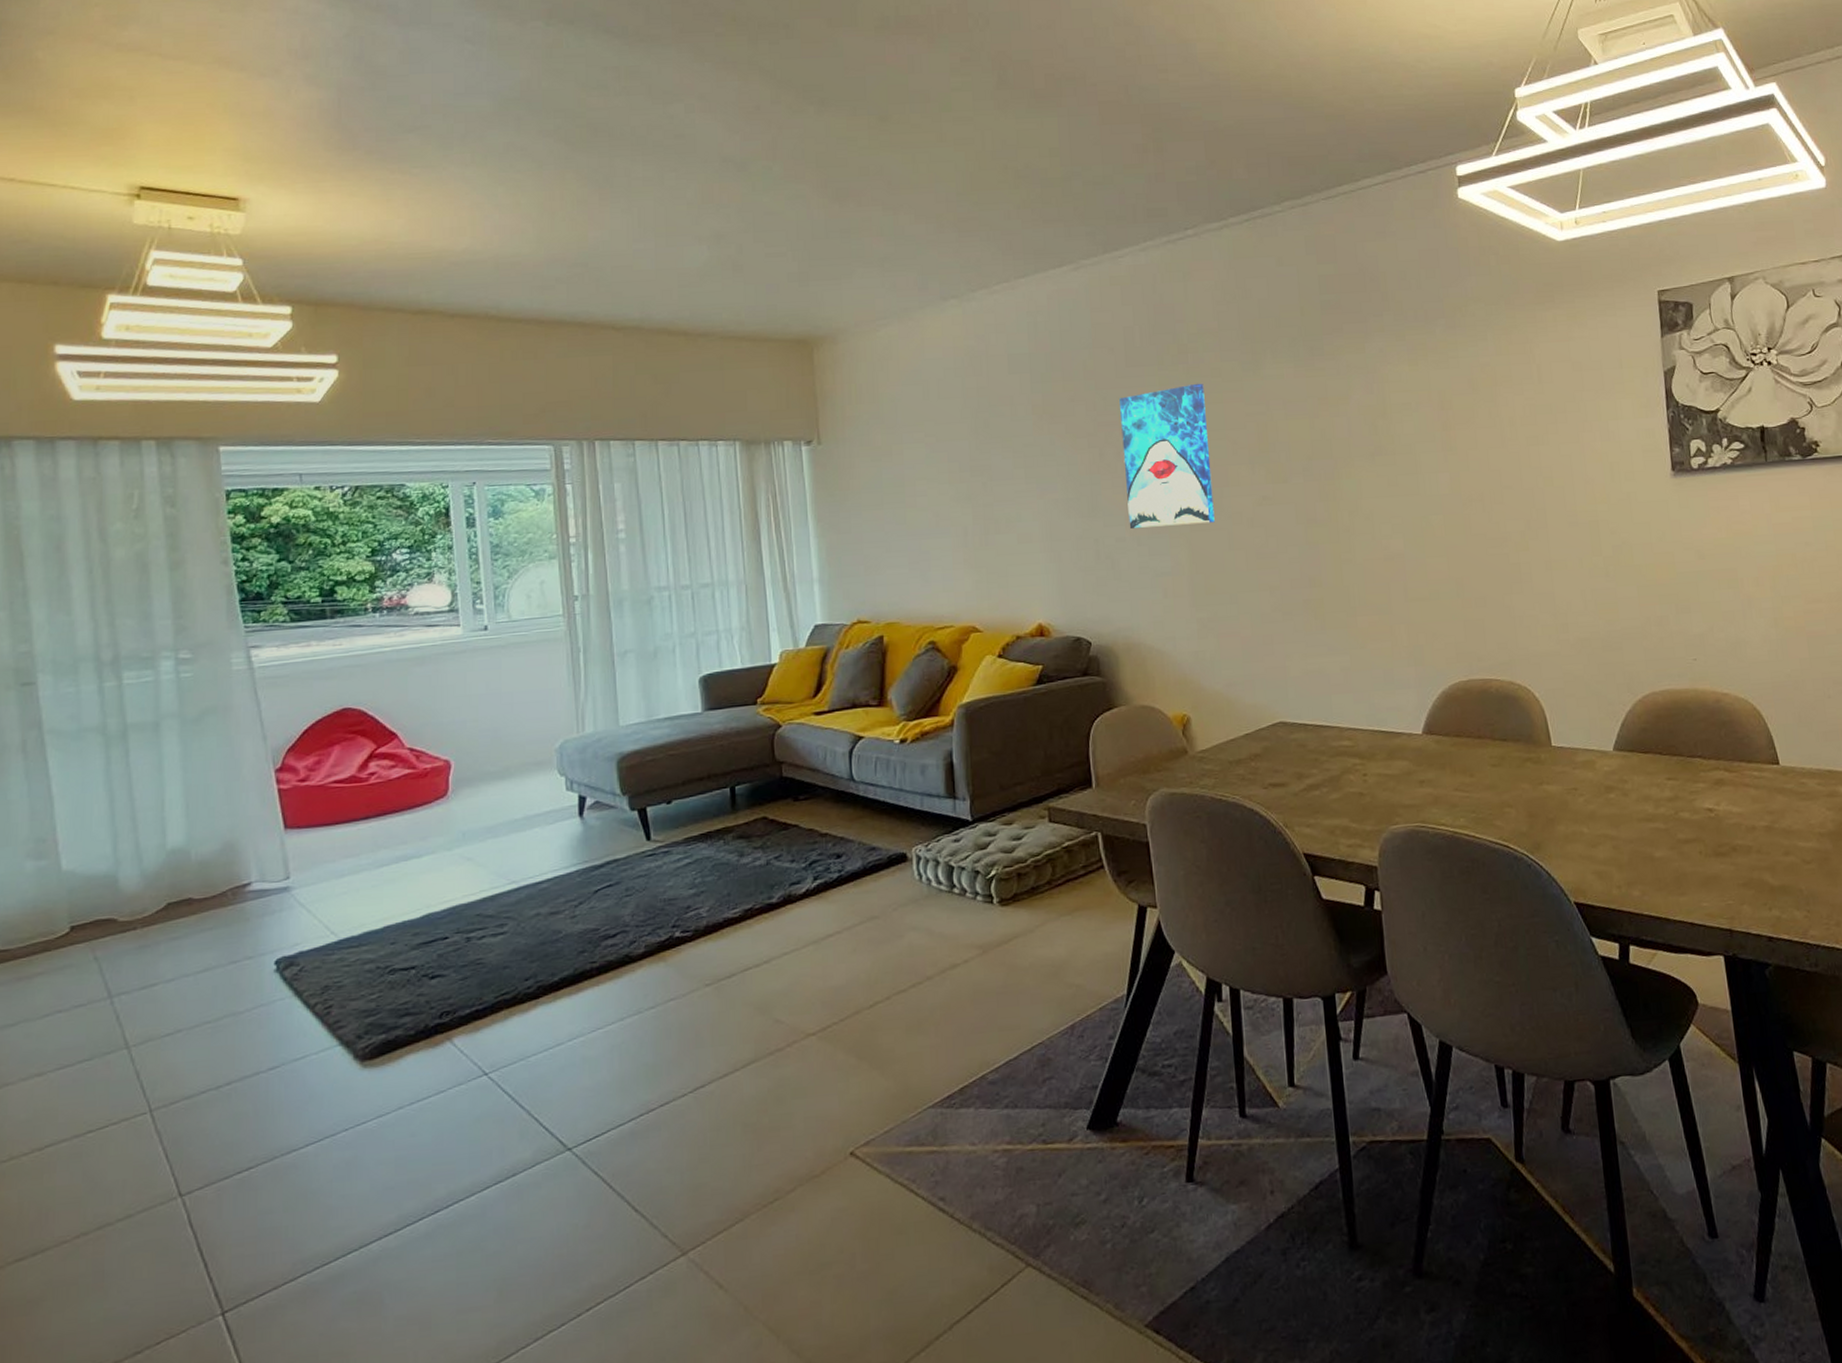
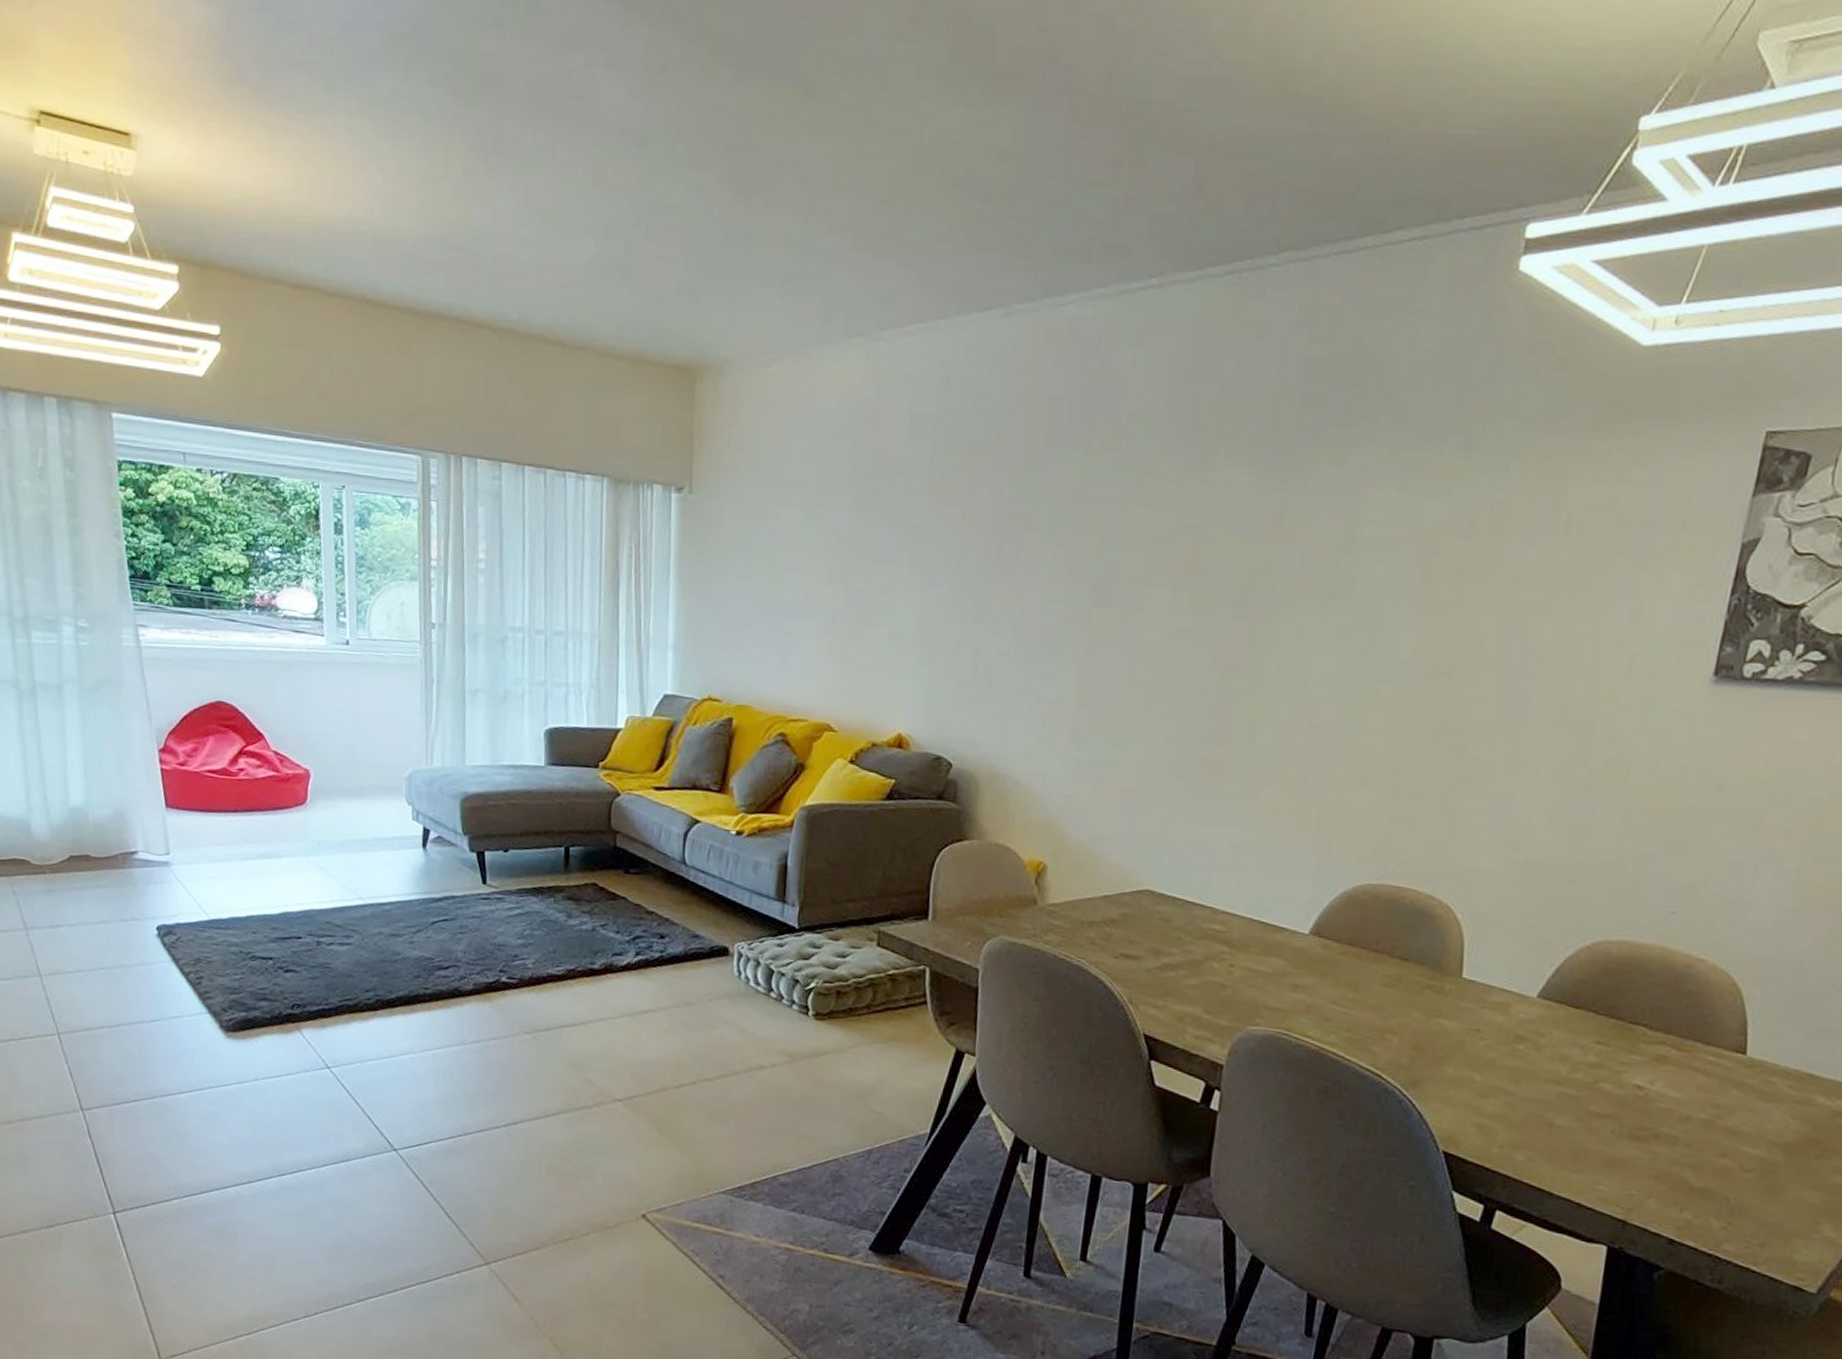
wall art: present [1120,383,1215,530] -> none [1016,478,1135,651]

